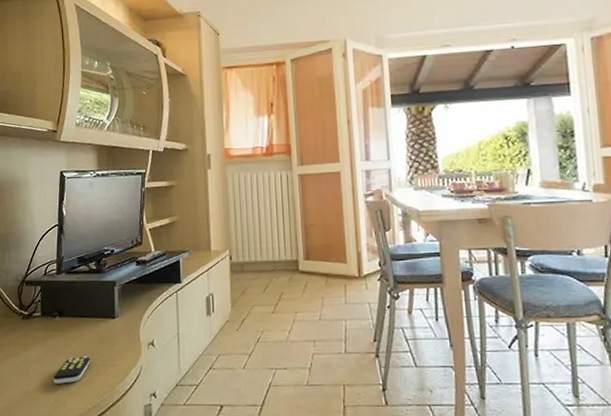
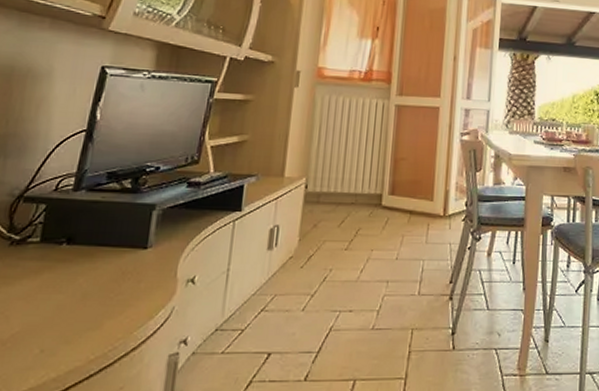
remote control: present [54,356,91,384] -> none [43,294,104,329]

